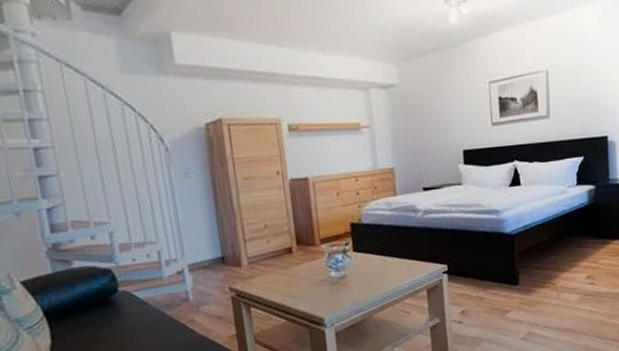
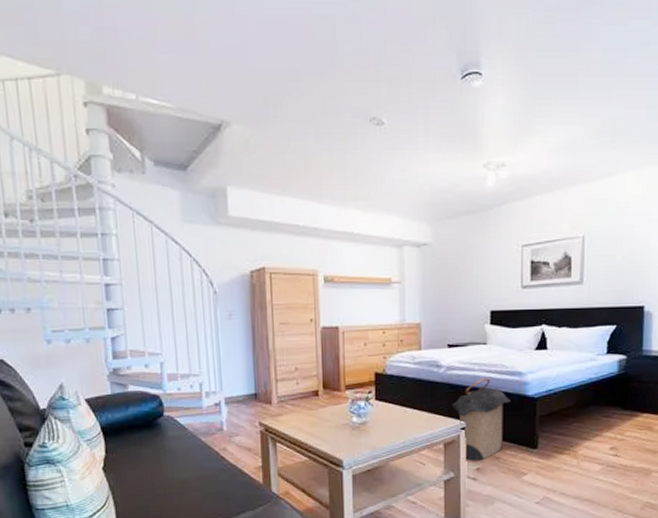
laundry hamper: none [431,219,489,305] -> present [451,378,510,461]

